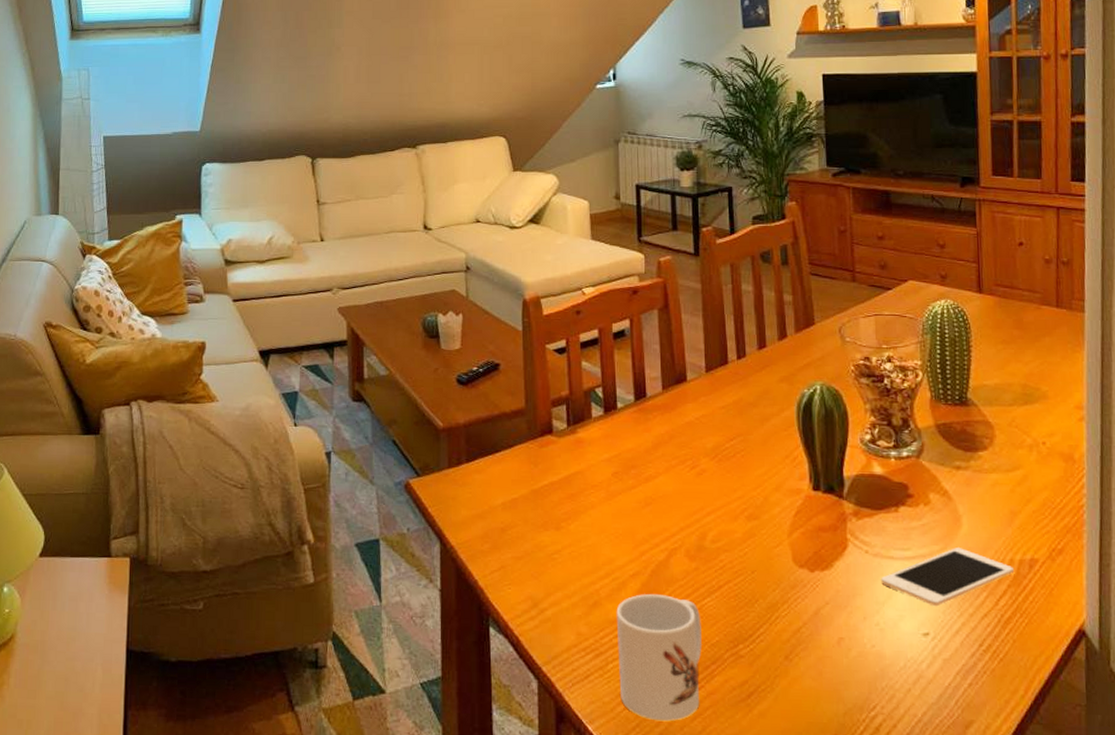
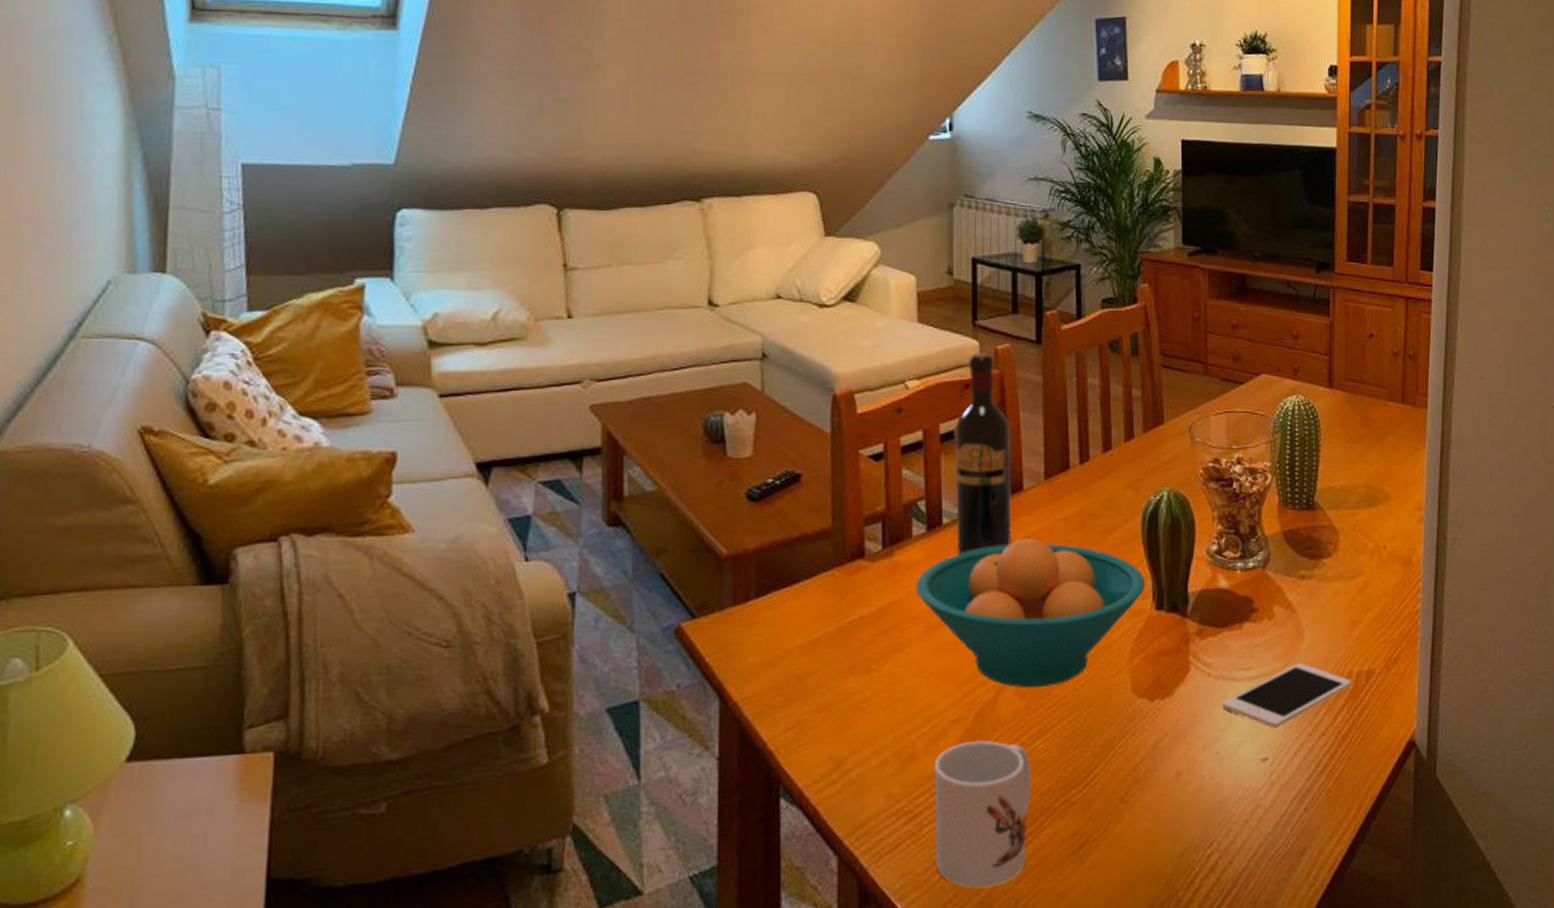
fruit bowl: none [596,422,802,553] -> present [915,538,1146,688]
wine bottle: none [625,264,678,434] -> present [954,352,1012,554]

